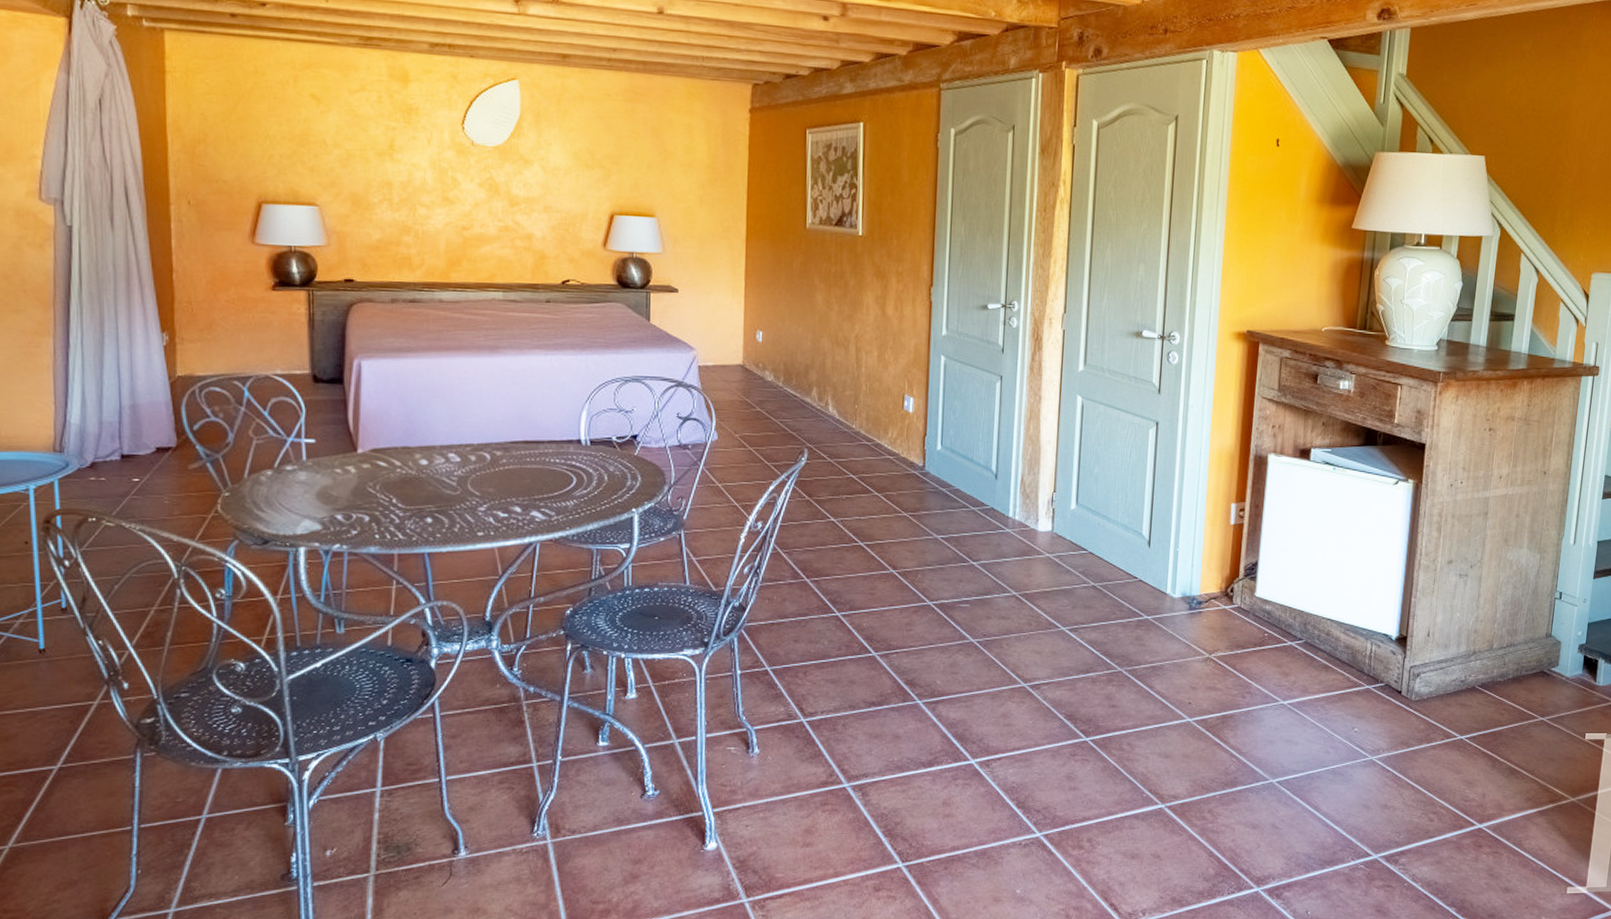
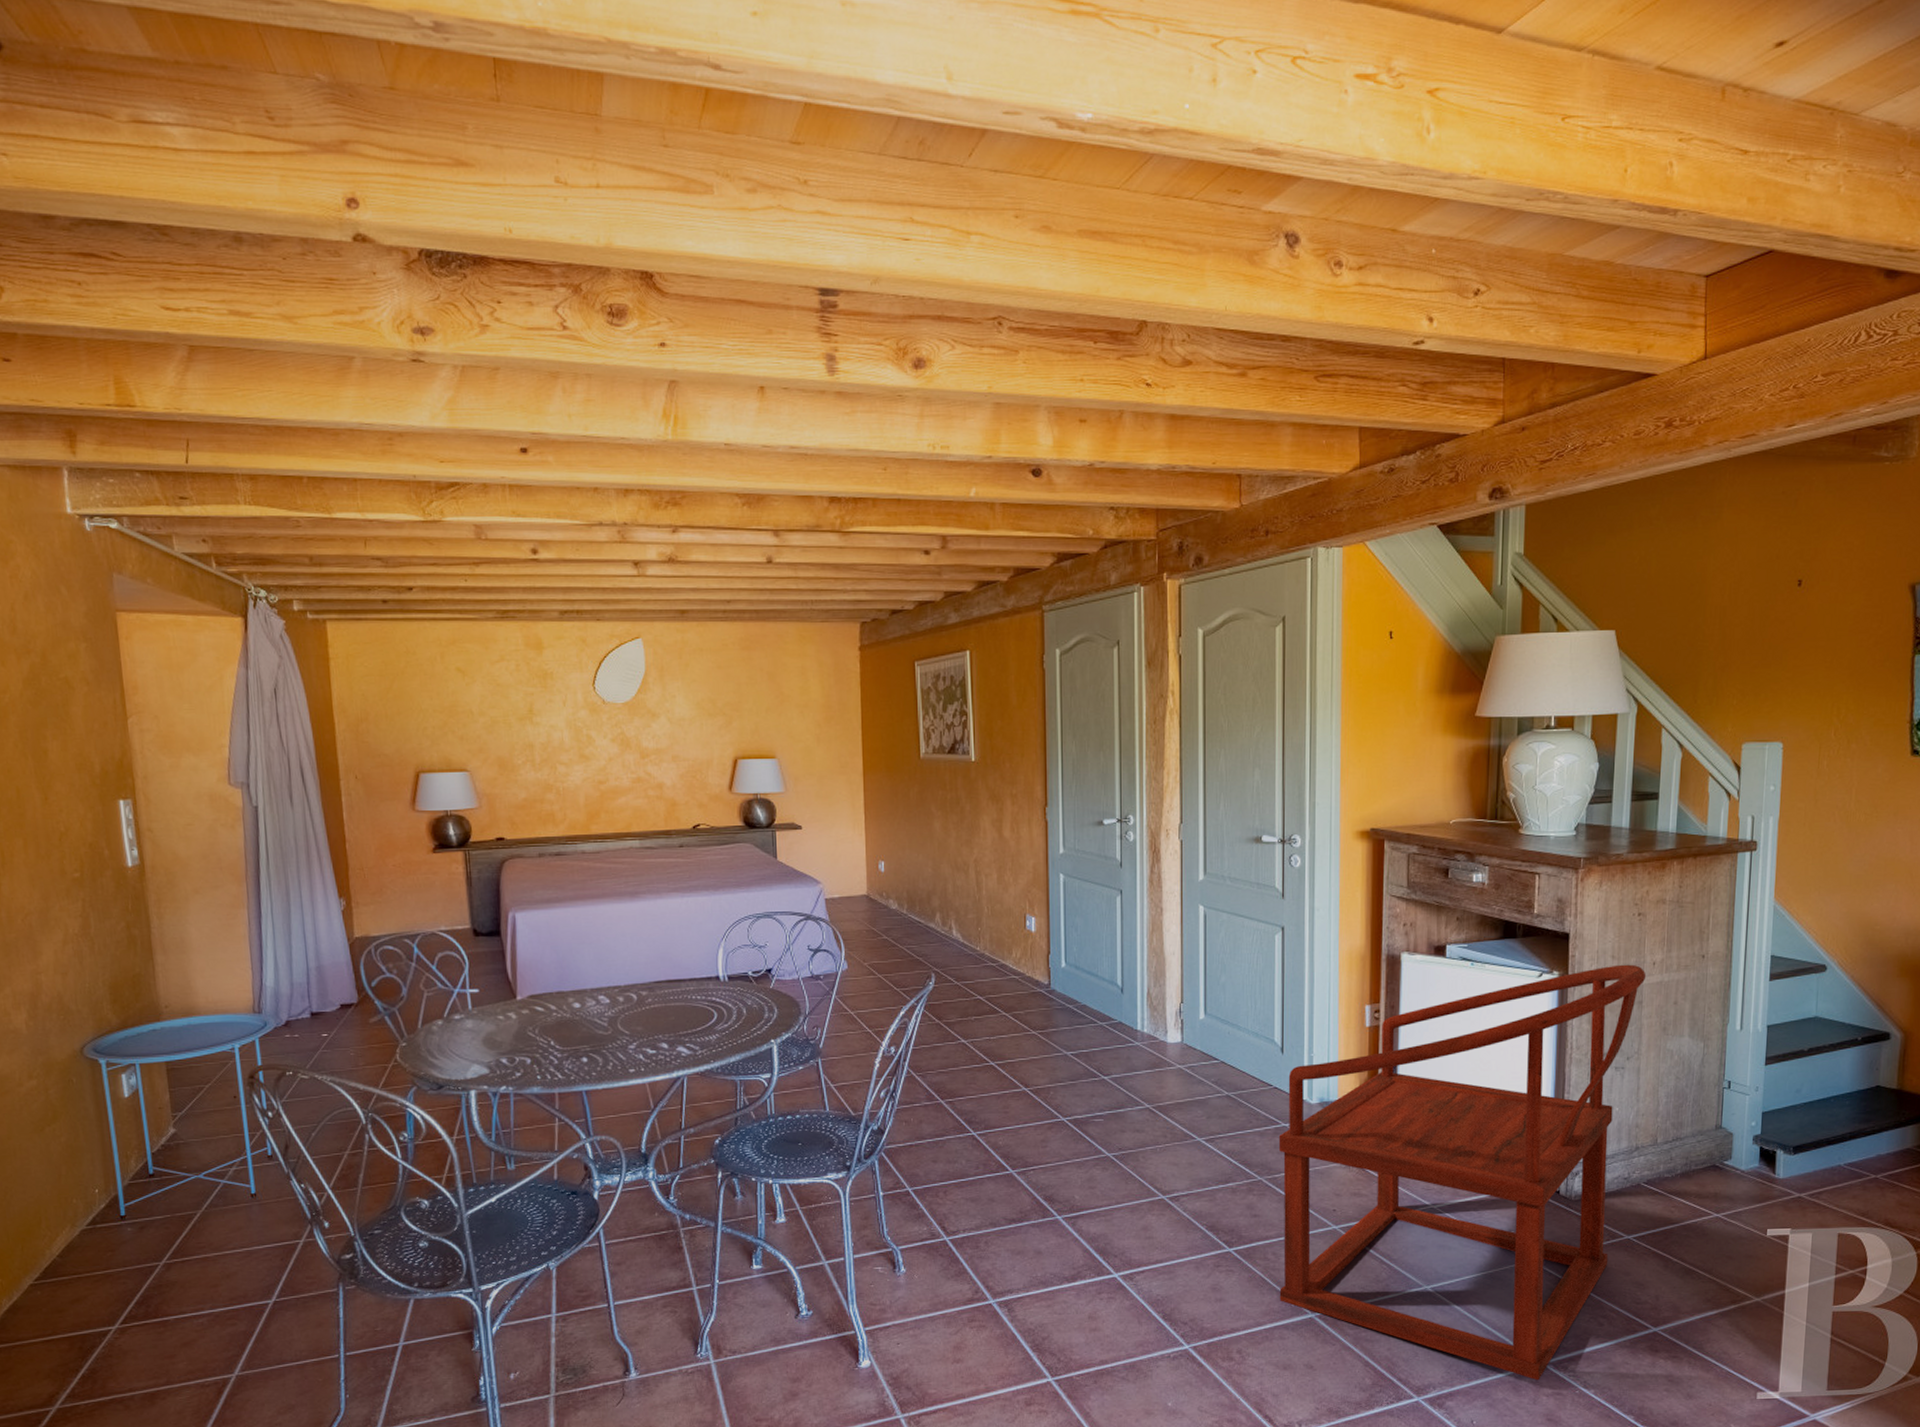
armchair: none [1131,476,1493,873] -> present [1278,964,1647,1381]

